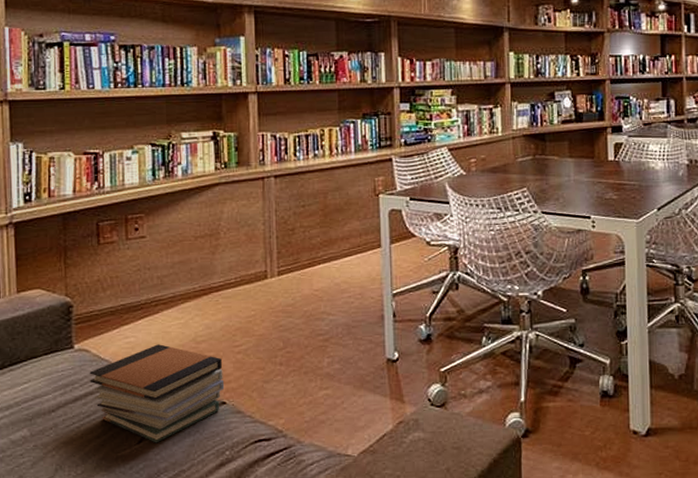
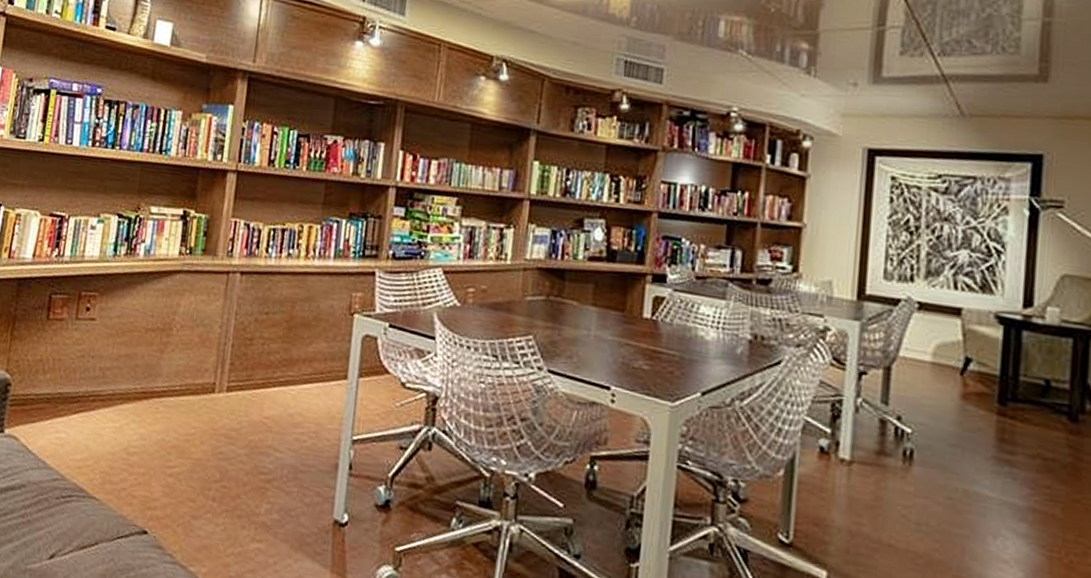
book stack: present [89,344,225,443] -> none [13,446,151,563]

